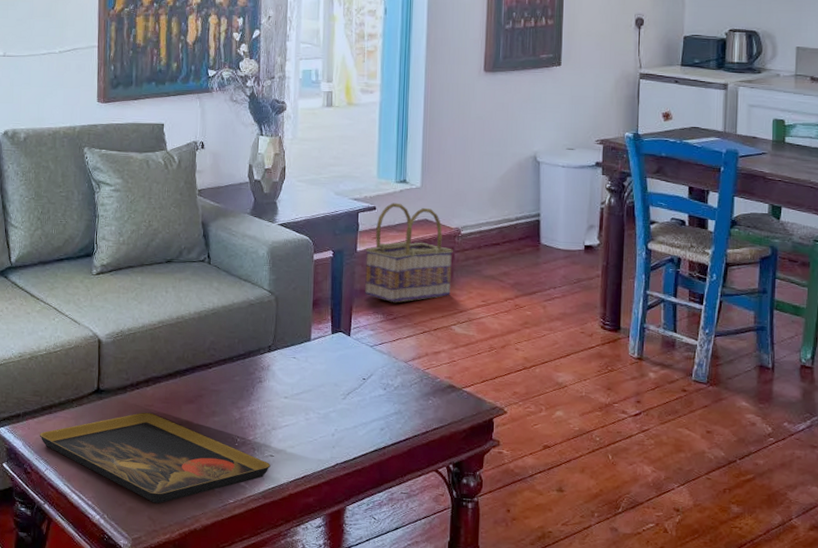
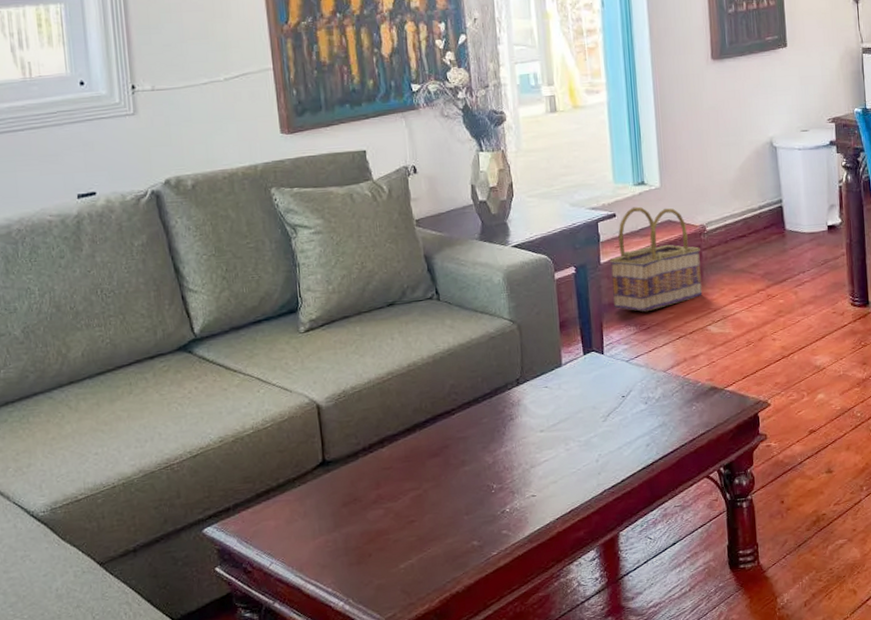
decorative tray: present [39,412,271,504] -> none [257,475,534,574]

